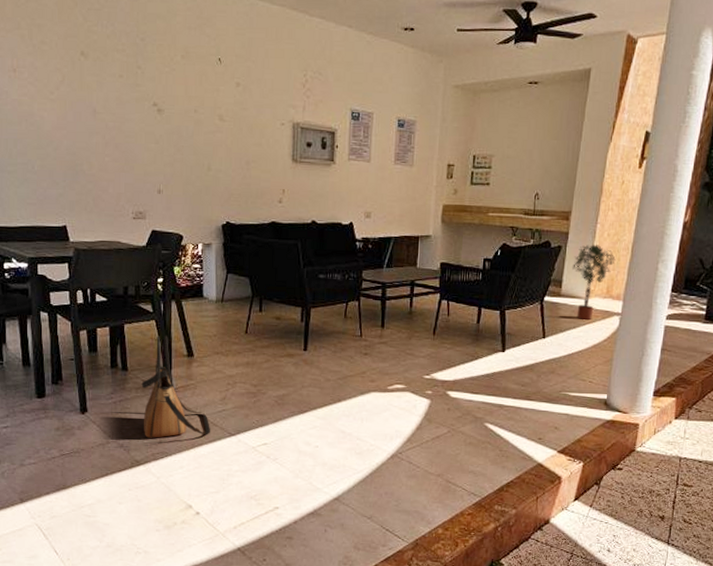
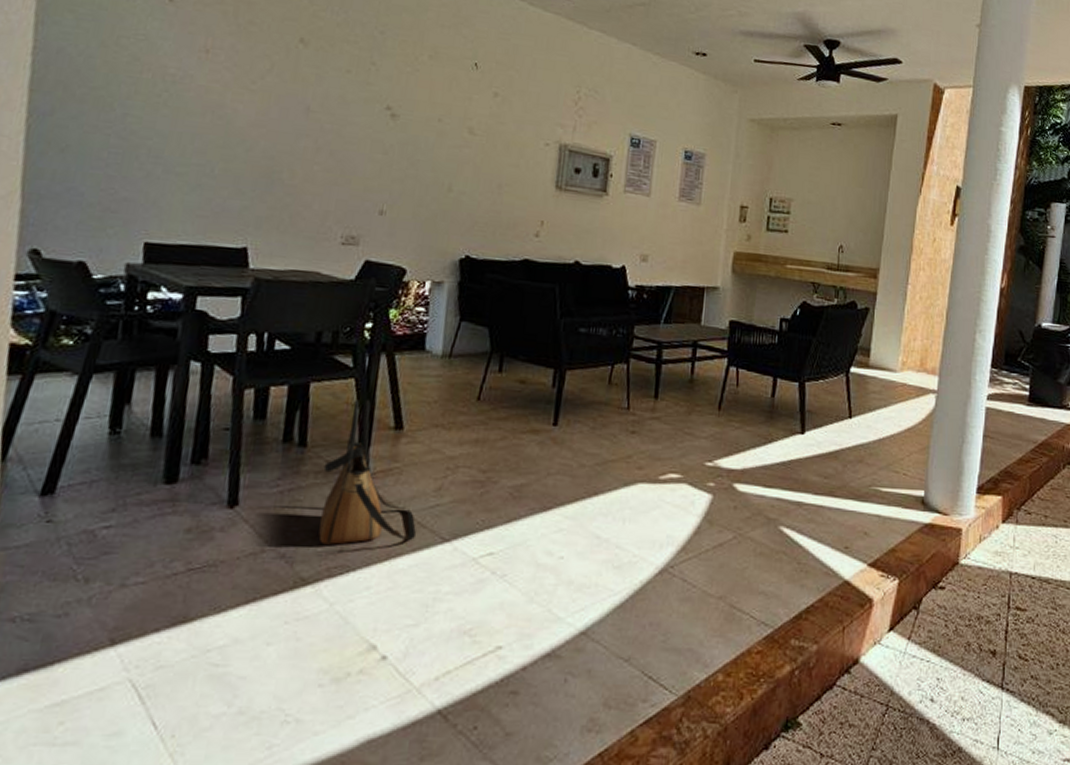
potted tree: present [572,243,616,320] -> none [882,307,929,397]

